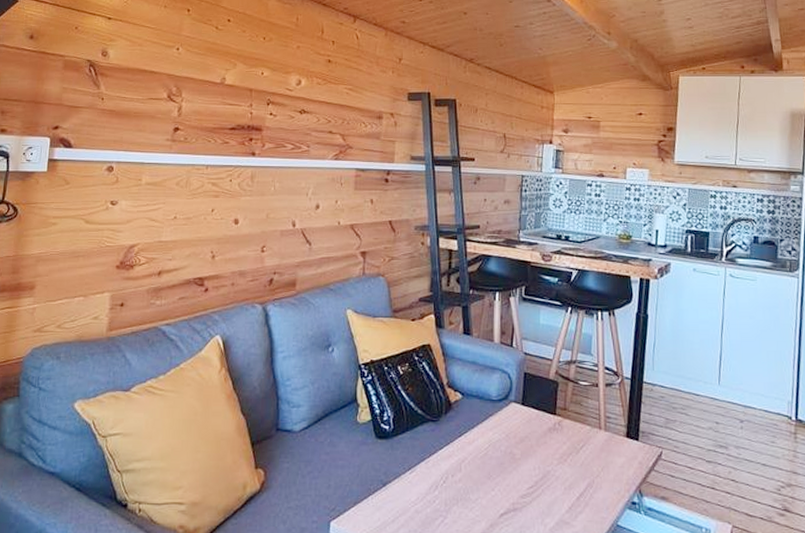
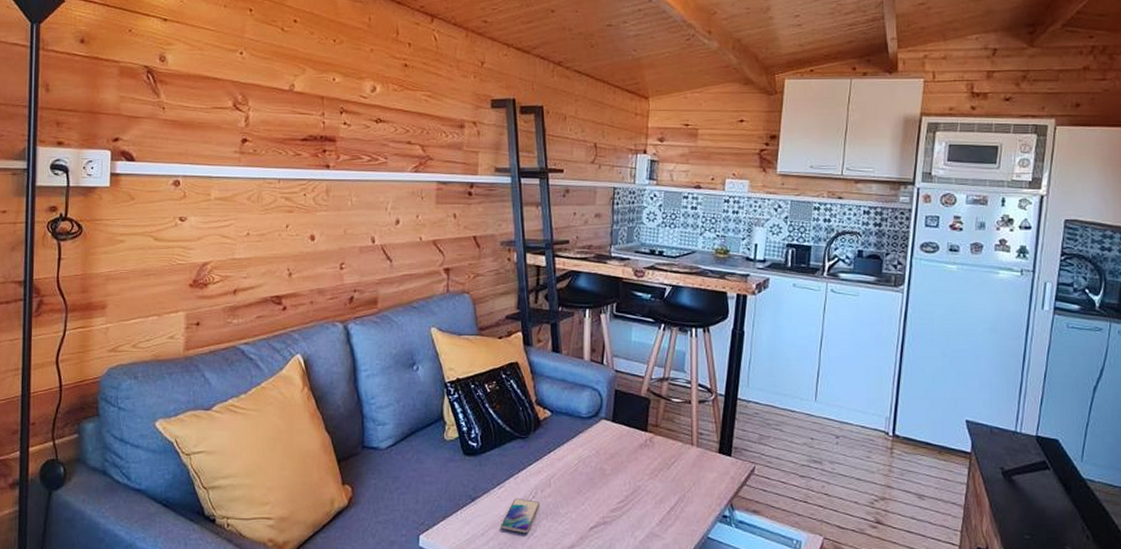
smartphone: none [412,483,451,521] -> present [501,498,540,534]

